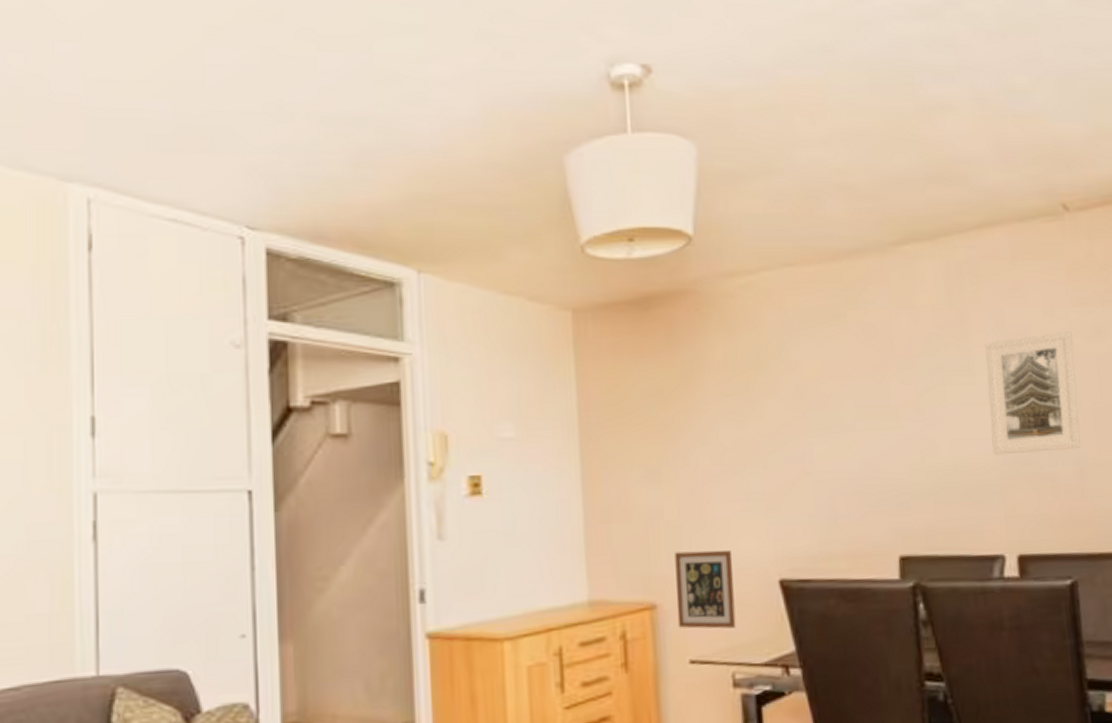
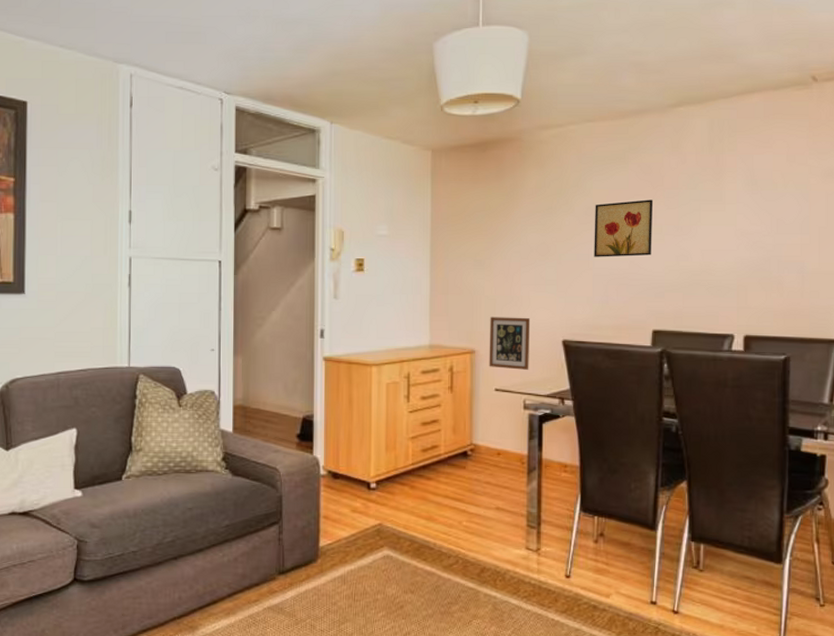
wall art: none [807,372,888,457] -> present [594,200,654,257]
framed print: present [985,331,1081,456] -> none [733,173,808,263]

